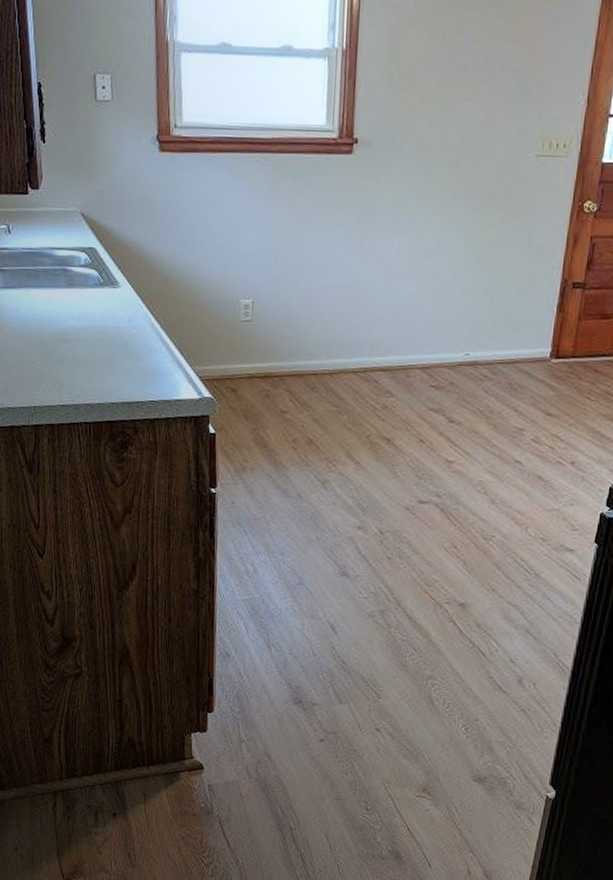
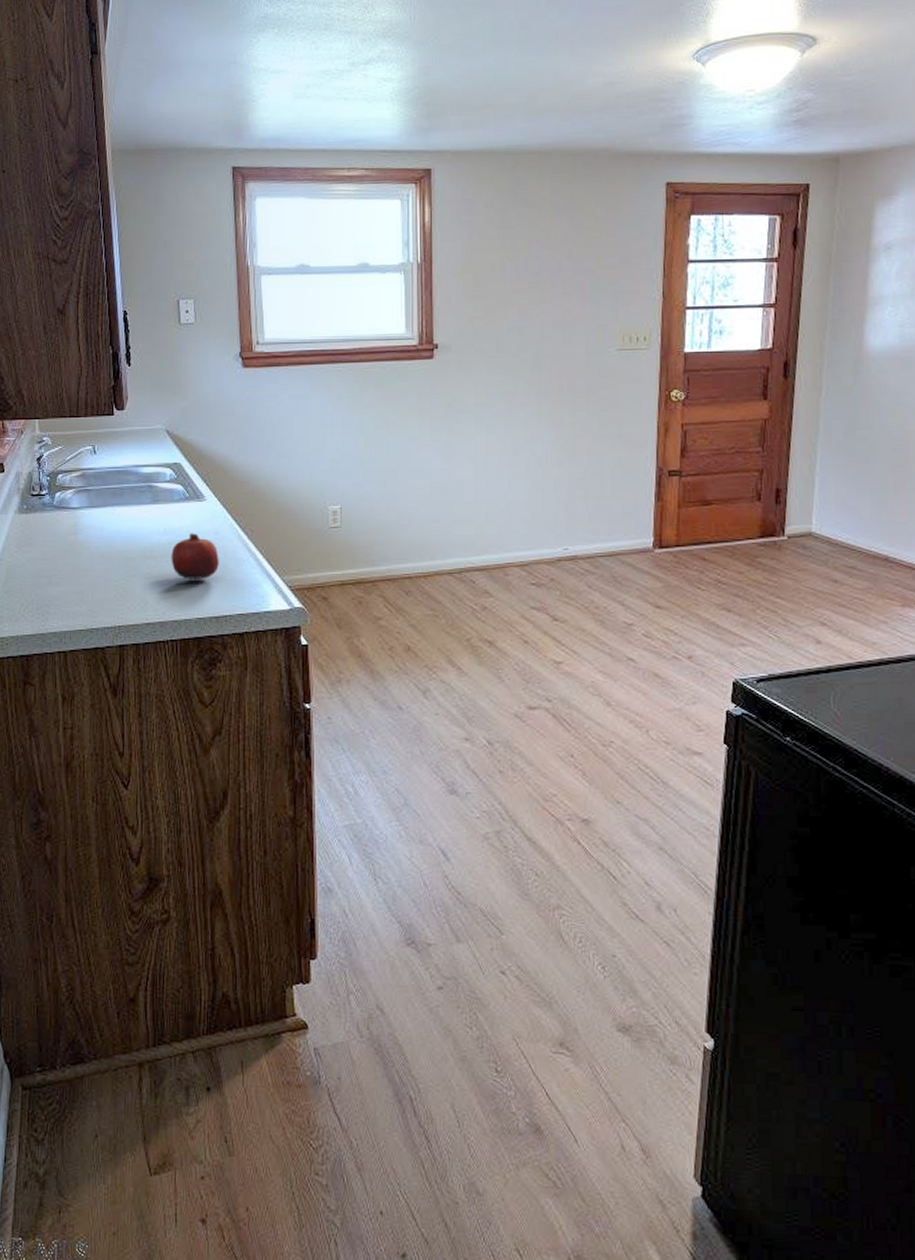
fruit: none [85,319,132,365] -> present [171,533,219,579]

